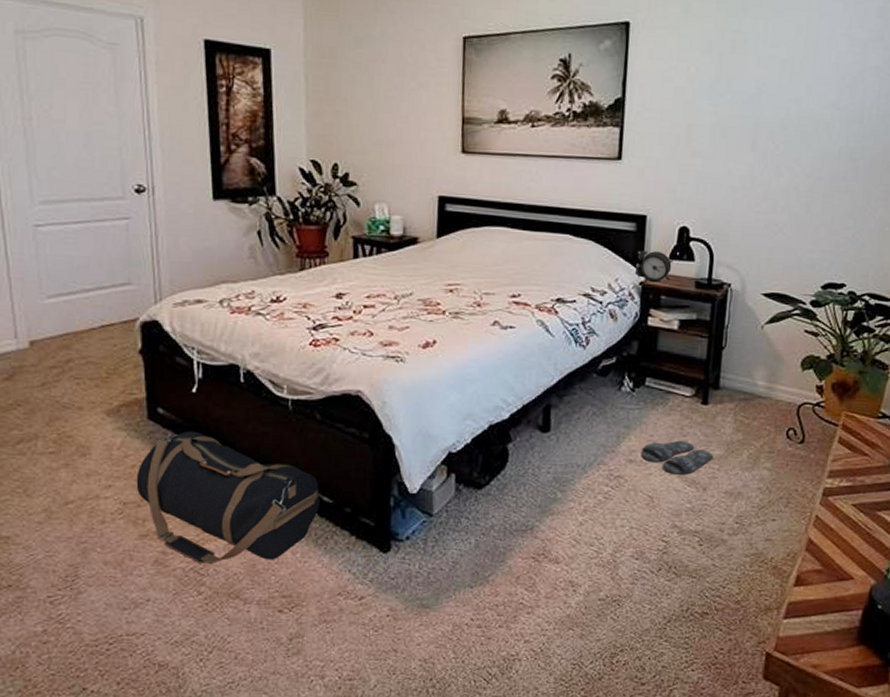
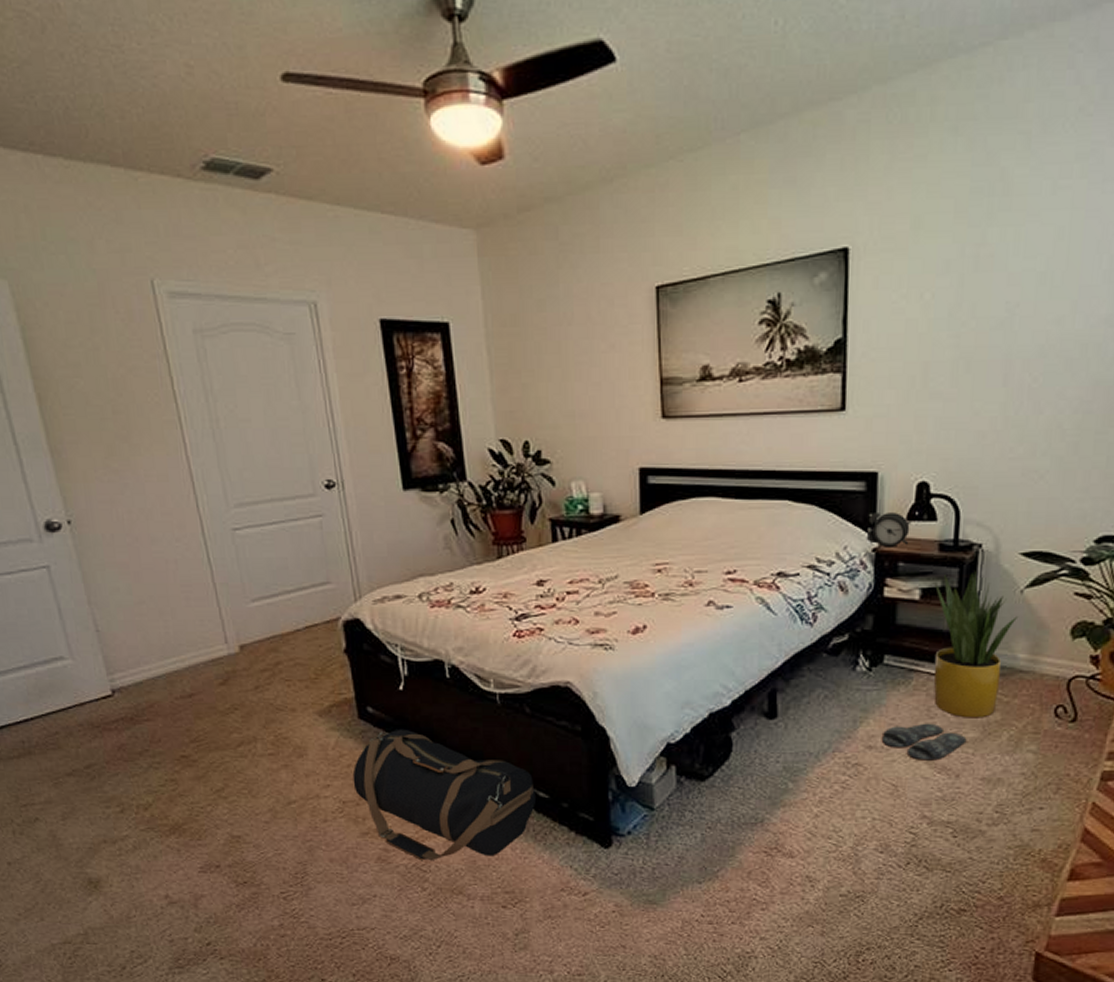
planter: none [687,307,759,438] -> present [934,571,1019,718]

